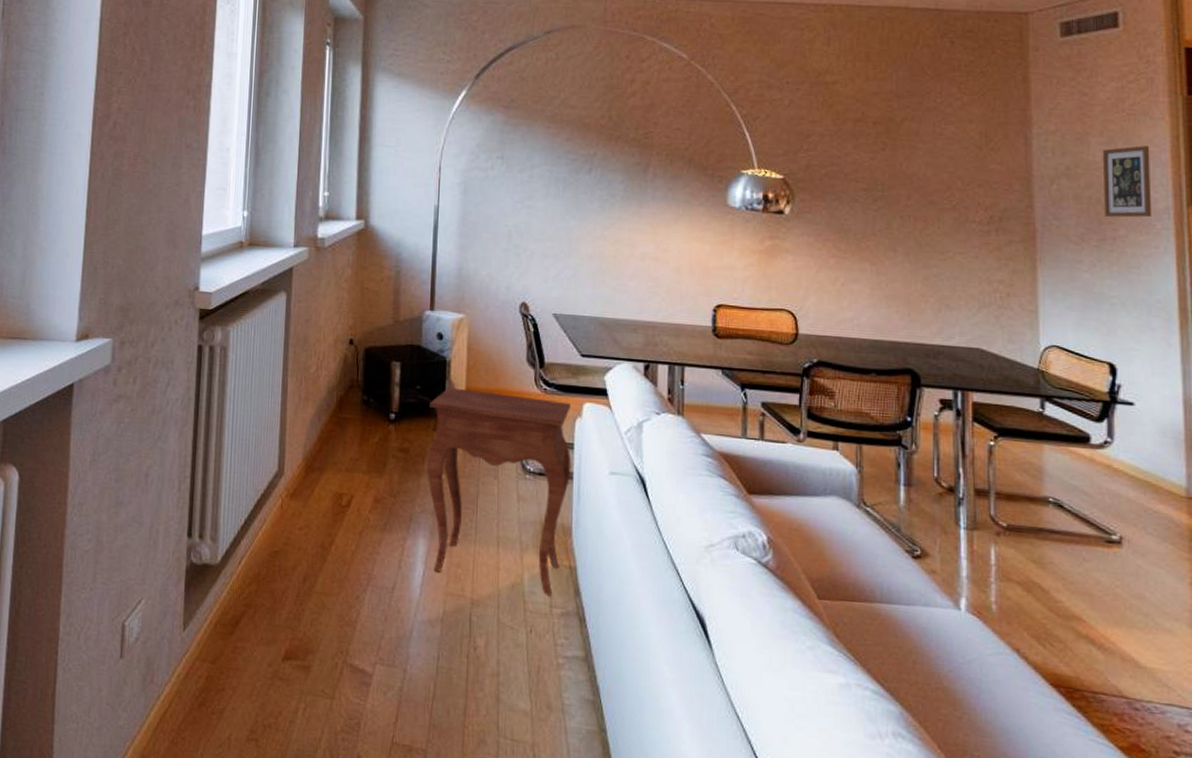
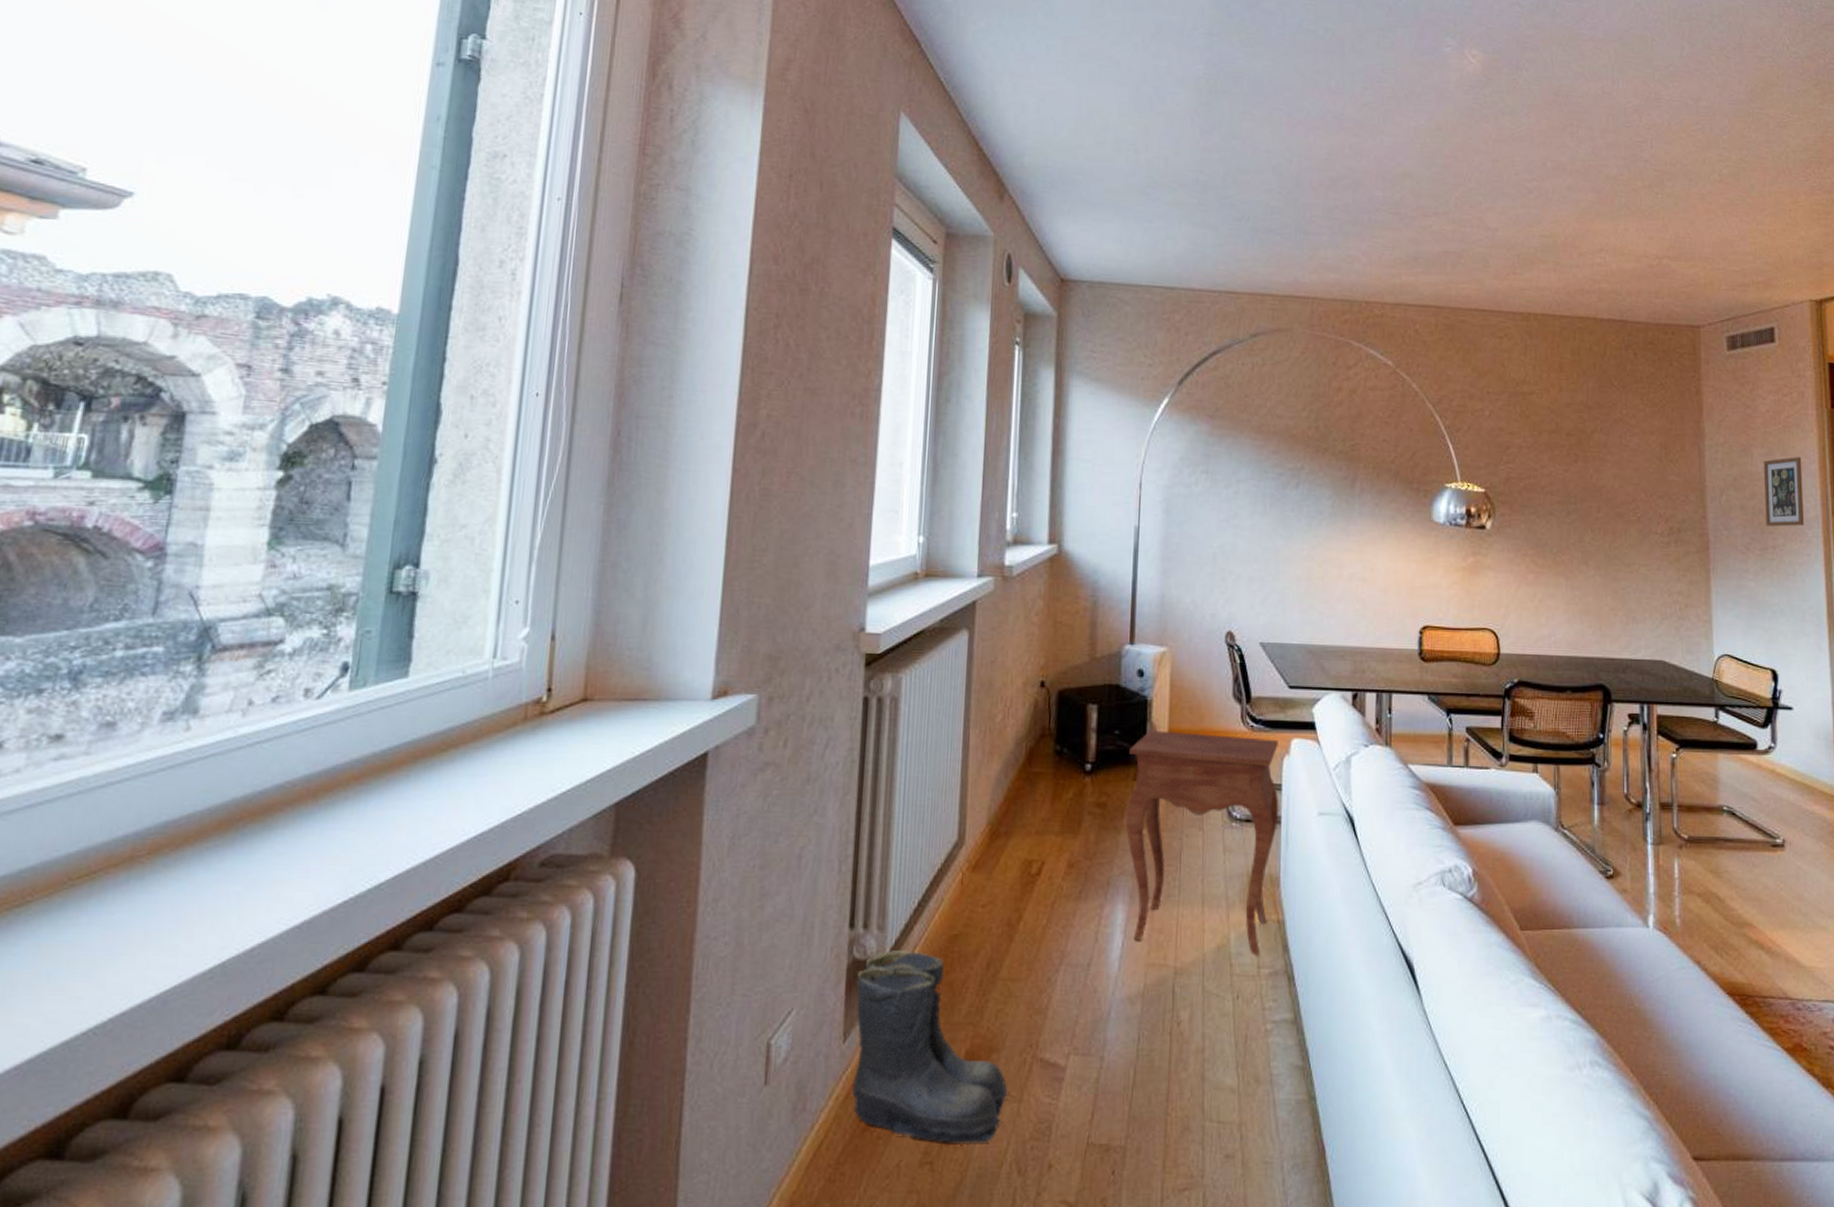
boots: none [190,559,322,729] -> present [852,951,1008,1143]

